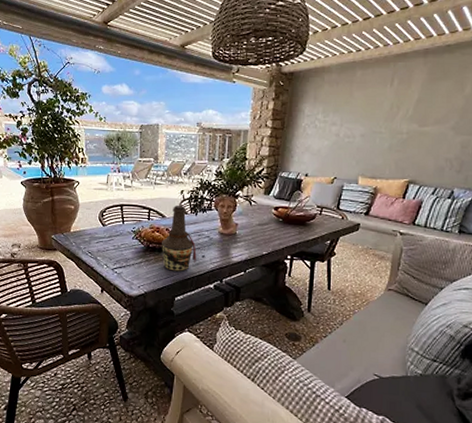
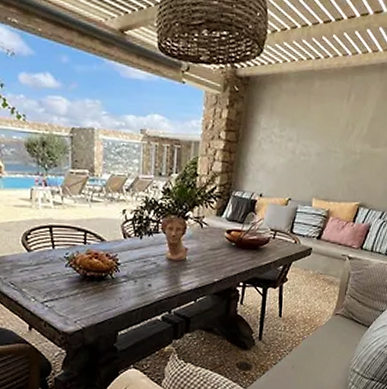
bottle: present [162,206,197,271] -> none [101,227,142,303]

